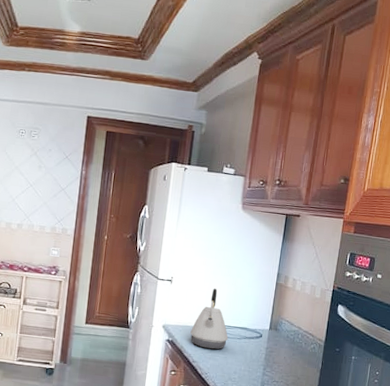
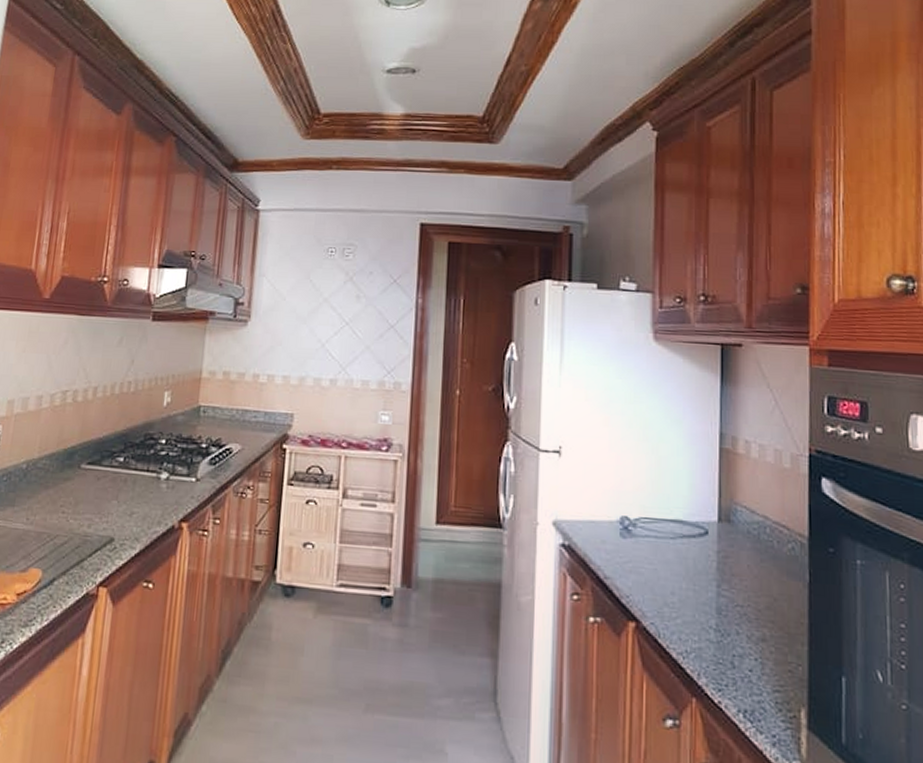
kettle: present [190,288,228,350] -> none [596,461,656,557]

